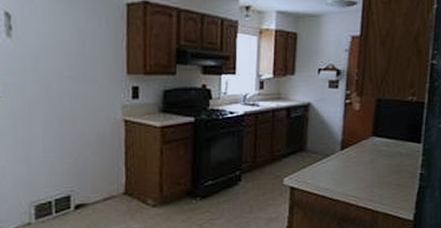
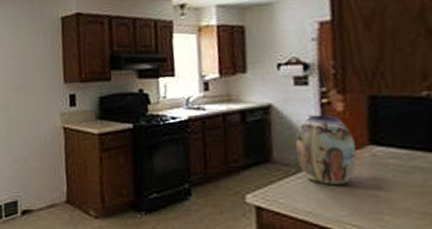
vase: none [324,112,363,168] -> present [295,114,357,186]

